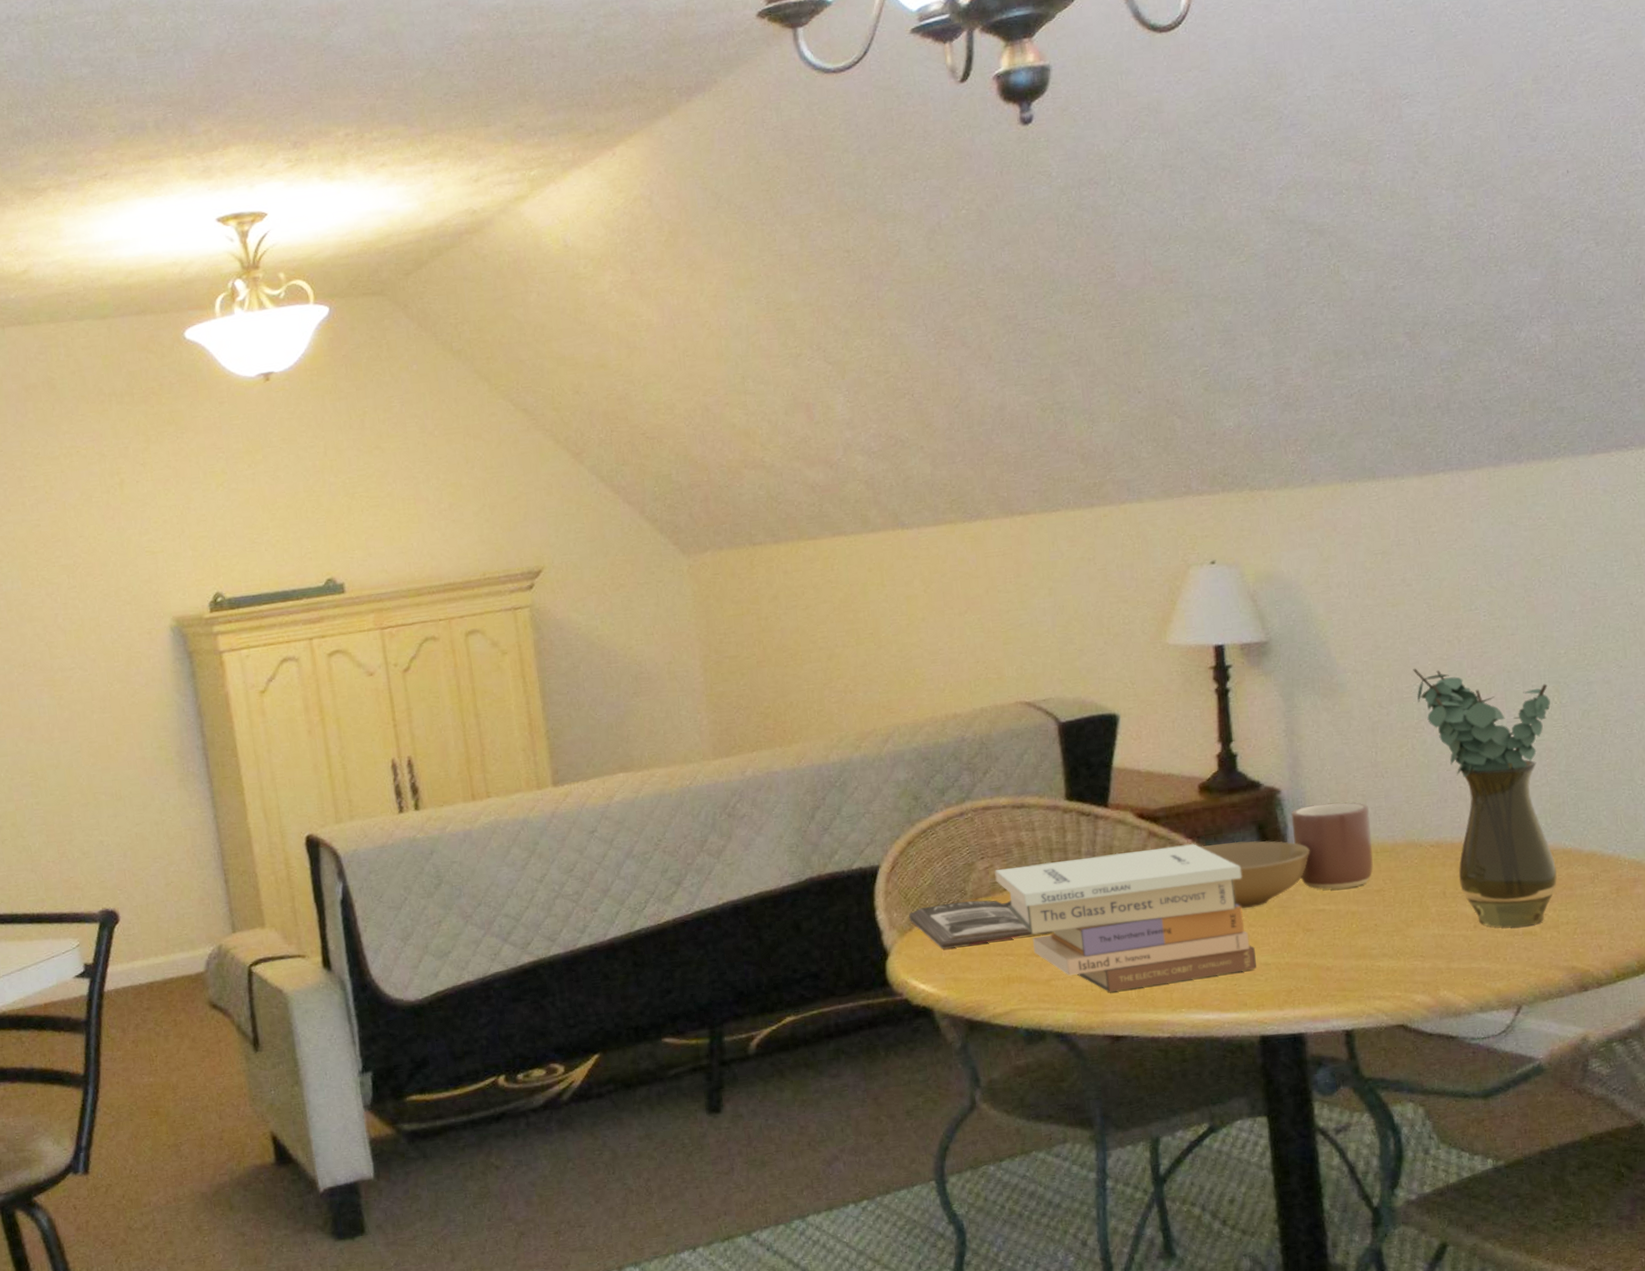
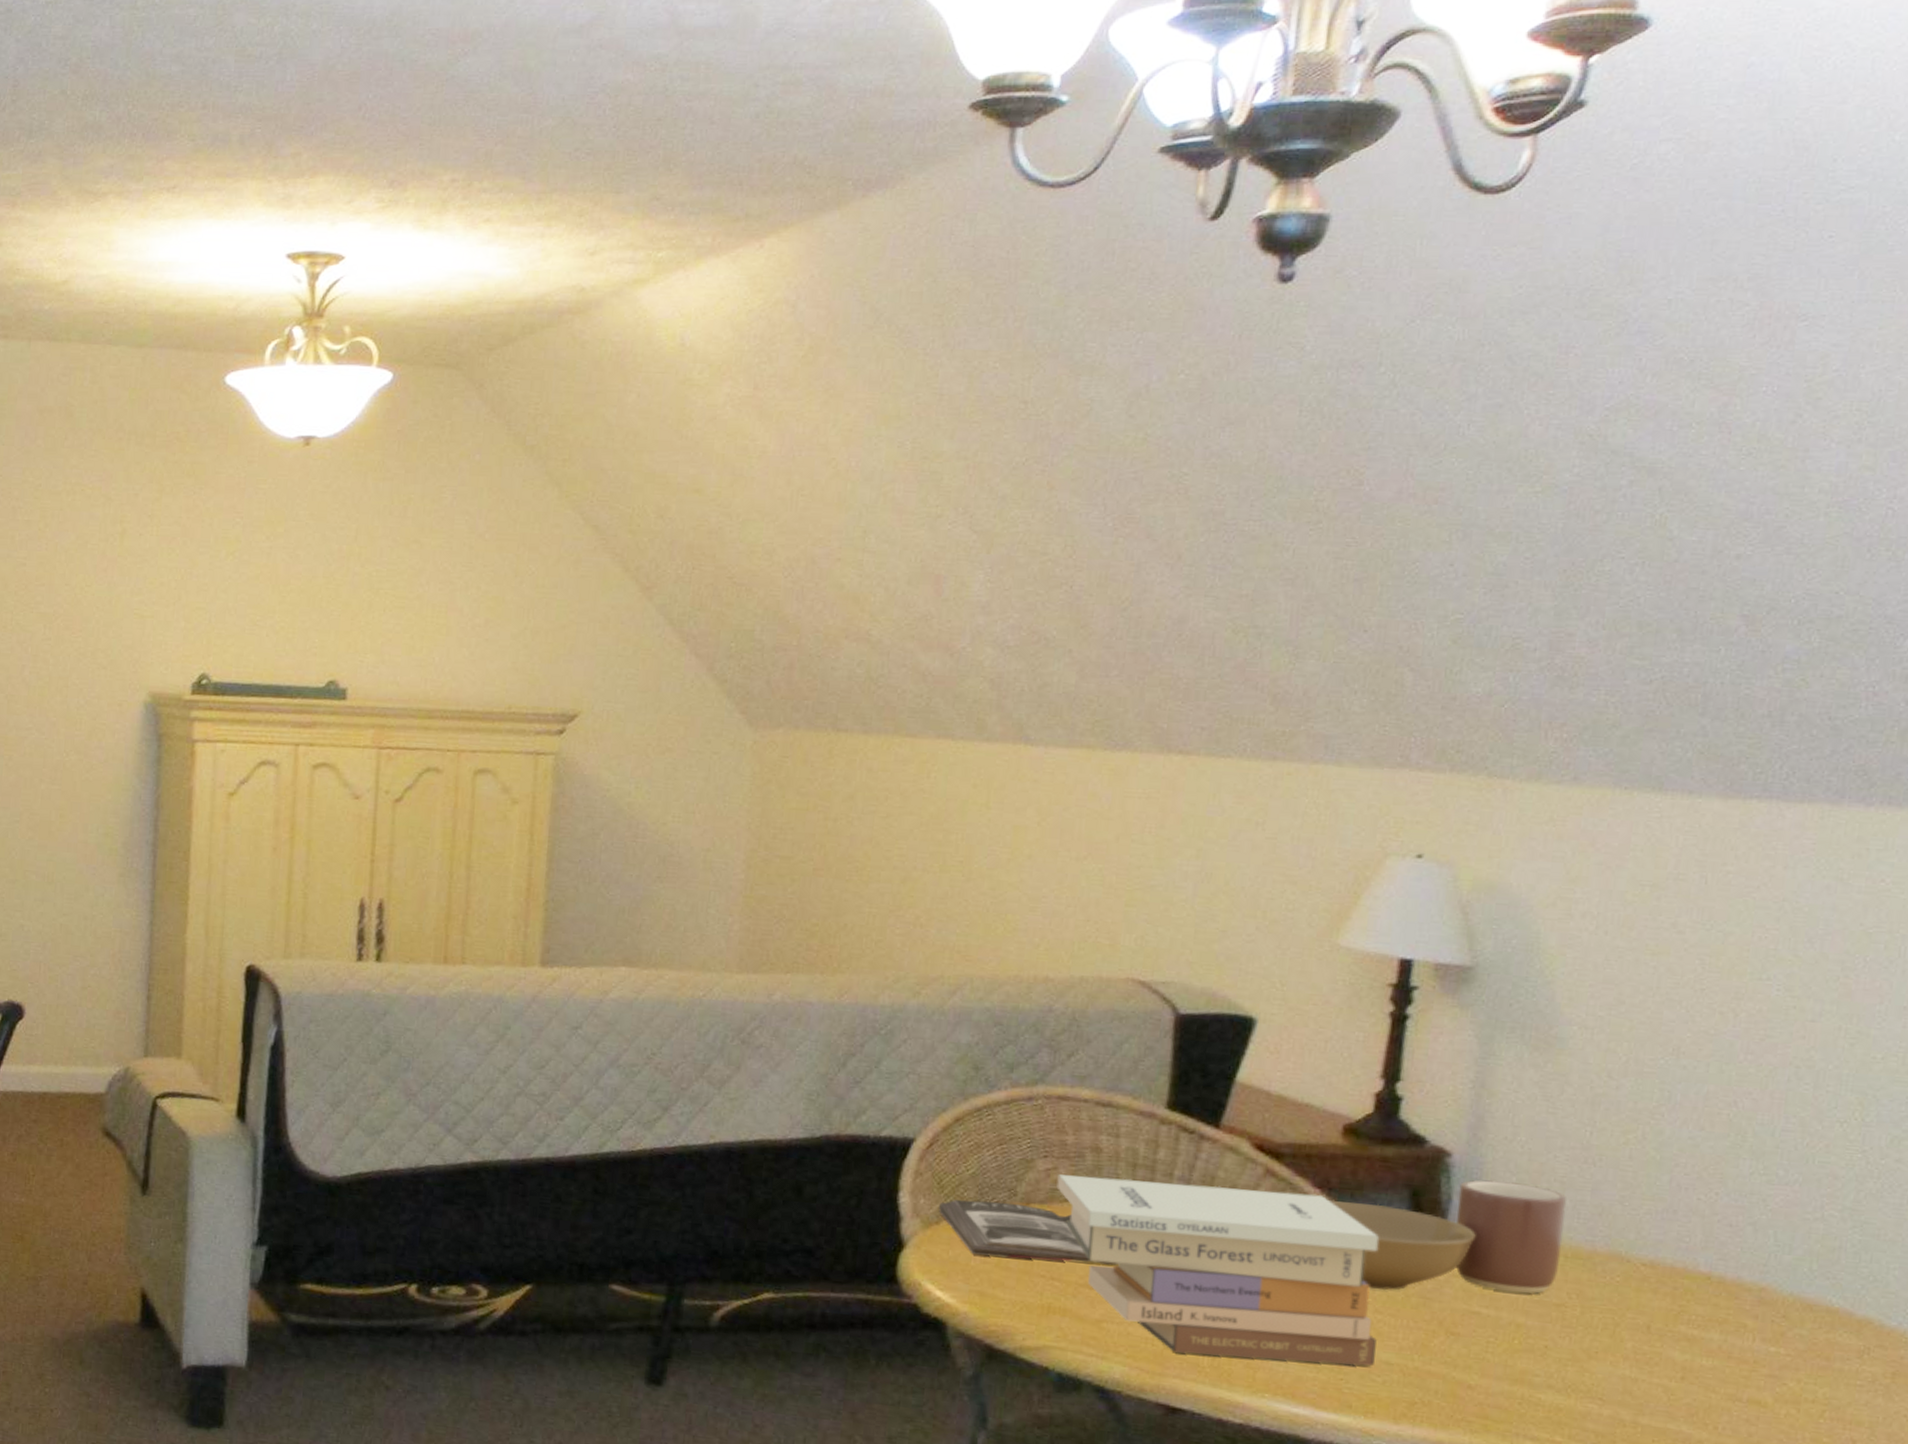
vase: present [1413,668,1557,928] -> none [1661,1037,1849,1393]

